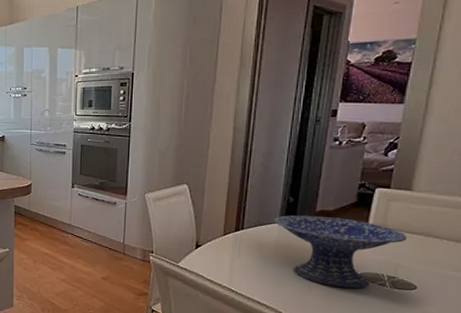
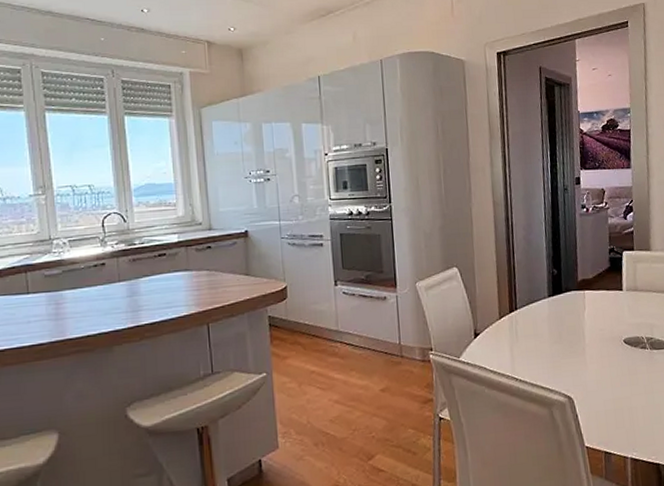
decorative bowl: present [273,215,407,289] -> none [542,285,655,357]

